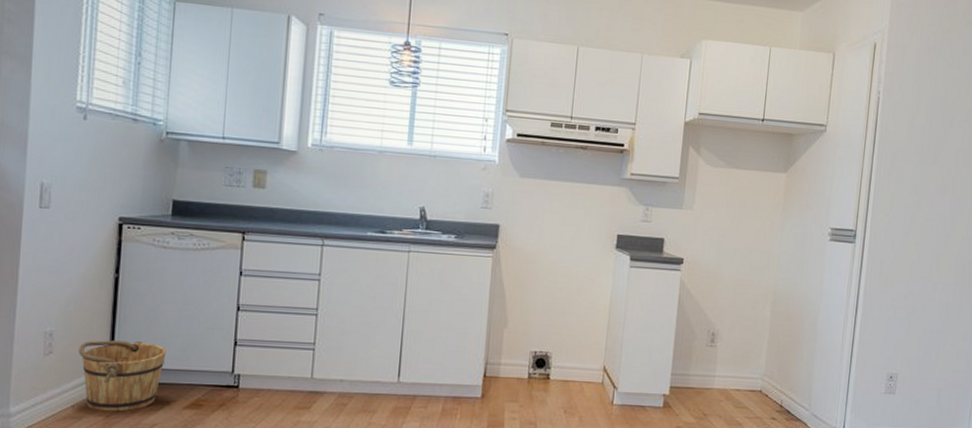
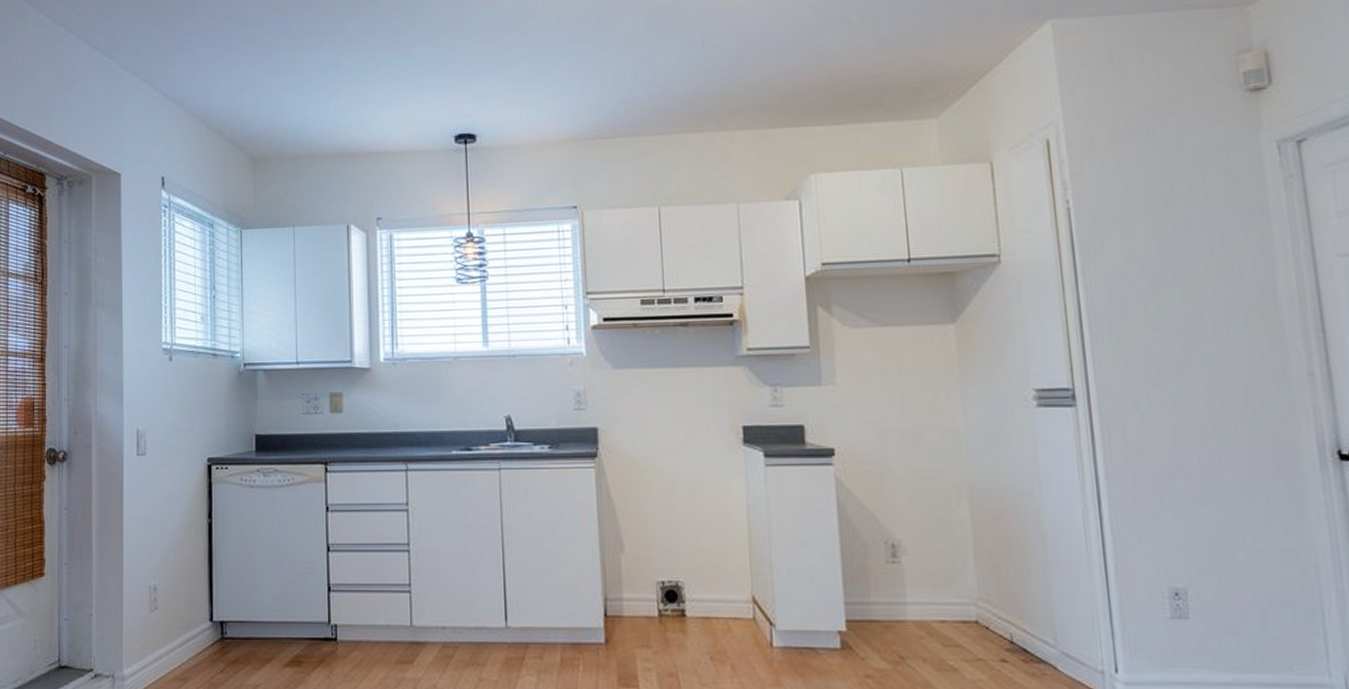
bucket: present [78,340,167,412] -> none [181,591,263,672]

